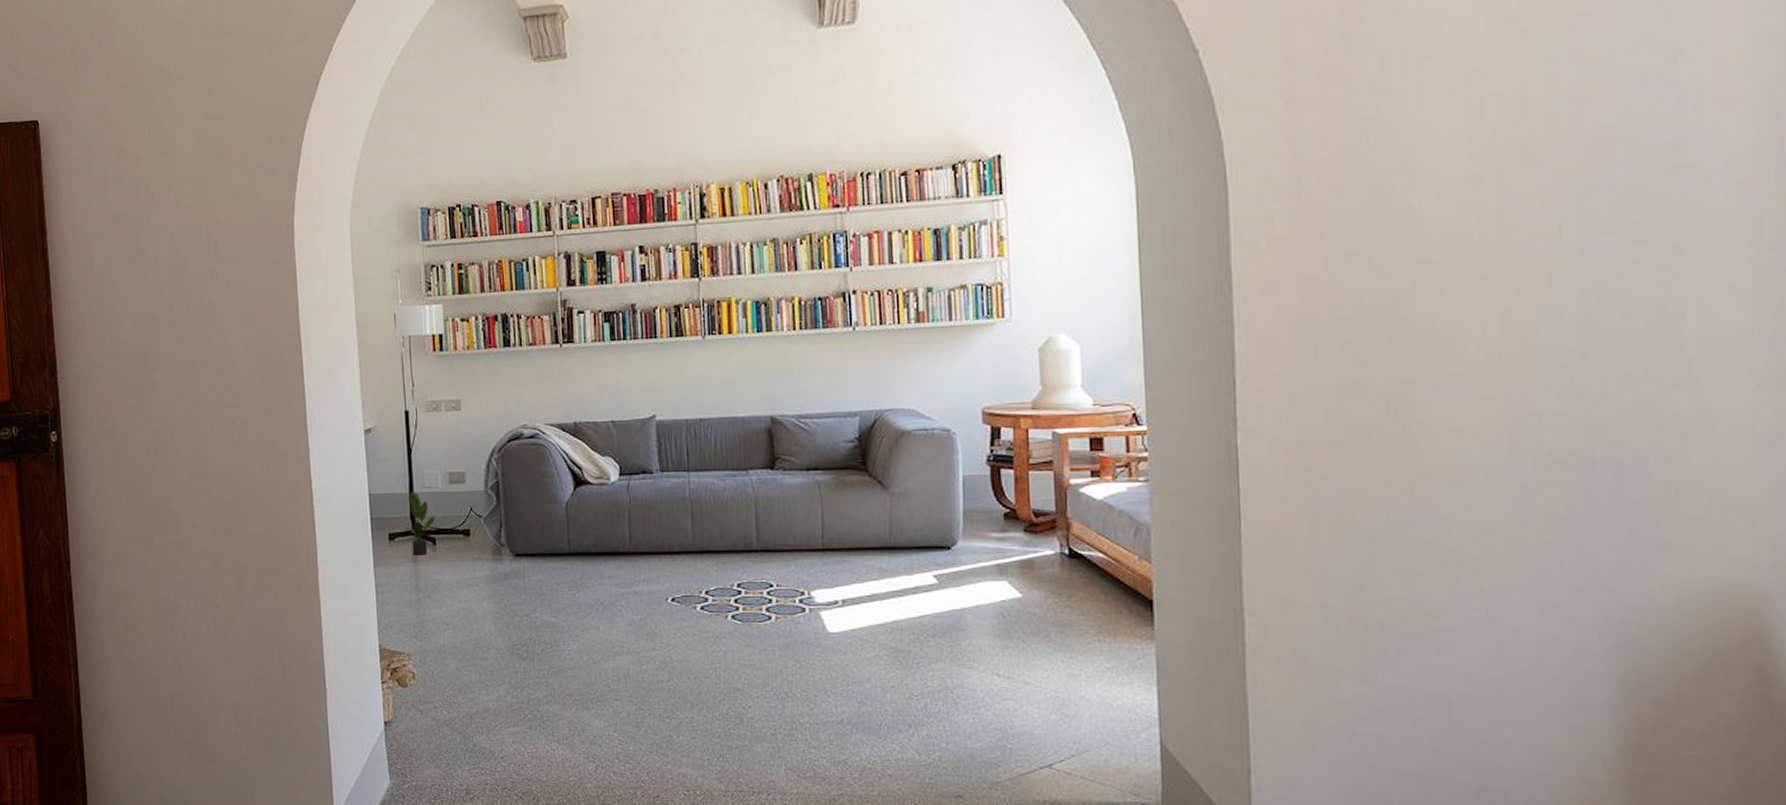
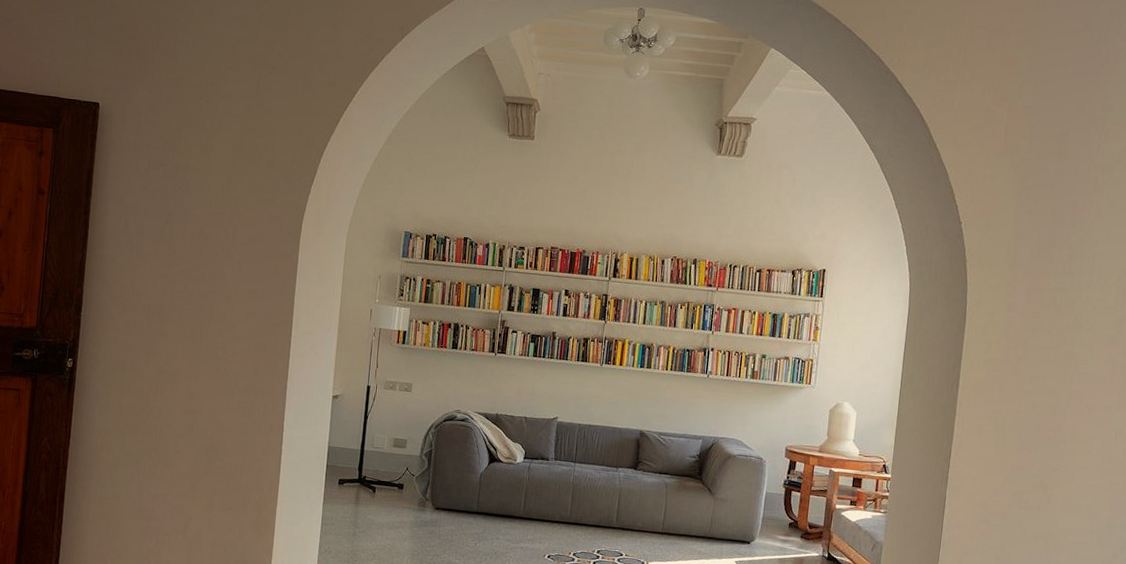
potted plant: present [404,491,435,555] -> none [352,449,378,500]

